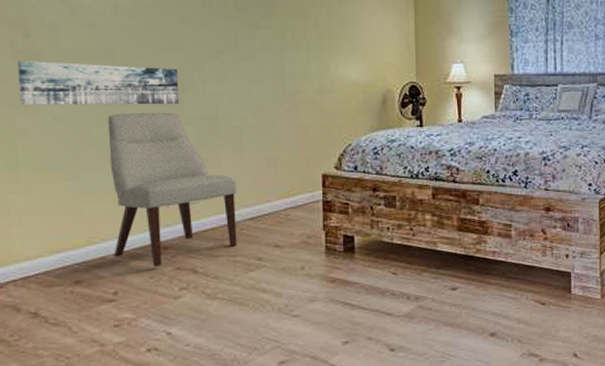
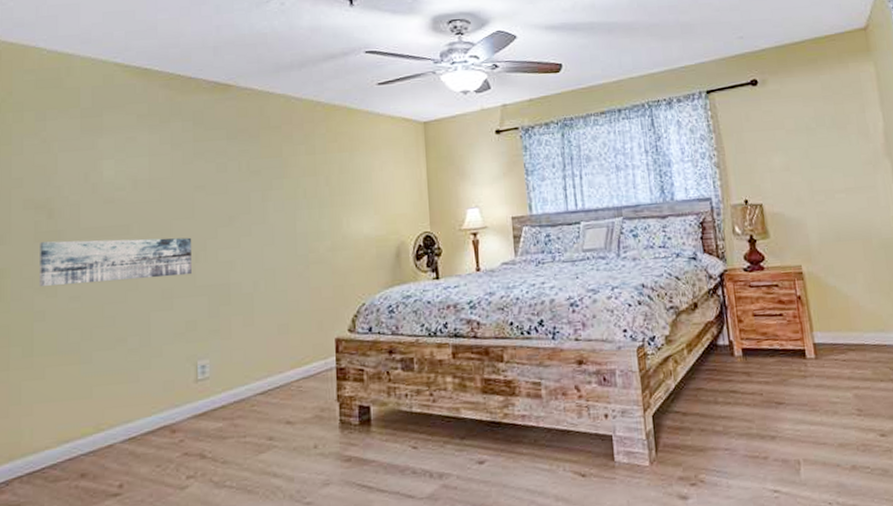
chair: present [107,113,238,266] -> none [121,284,248,453]

